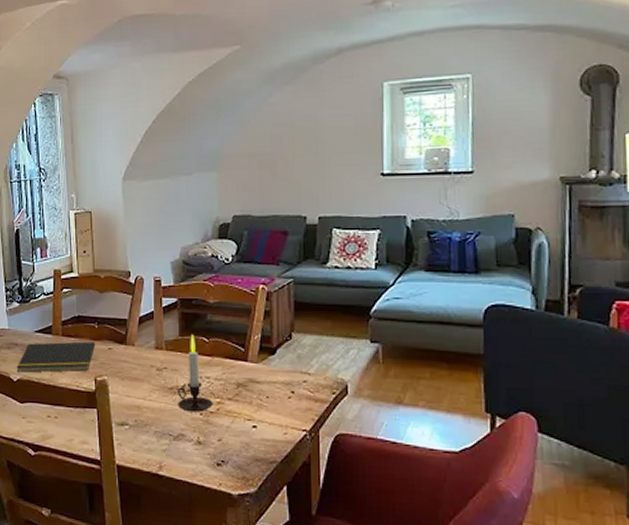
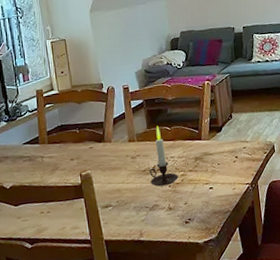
notepad: present [16,341,96,373] -> none [8,144,79,181]

